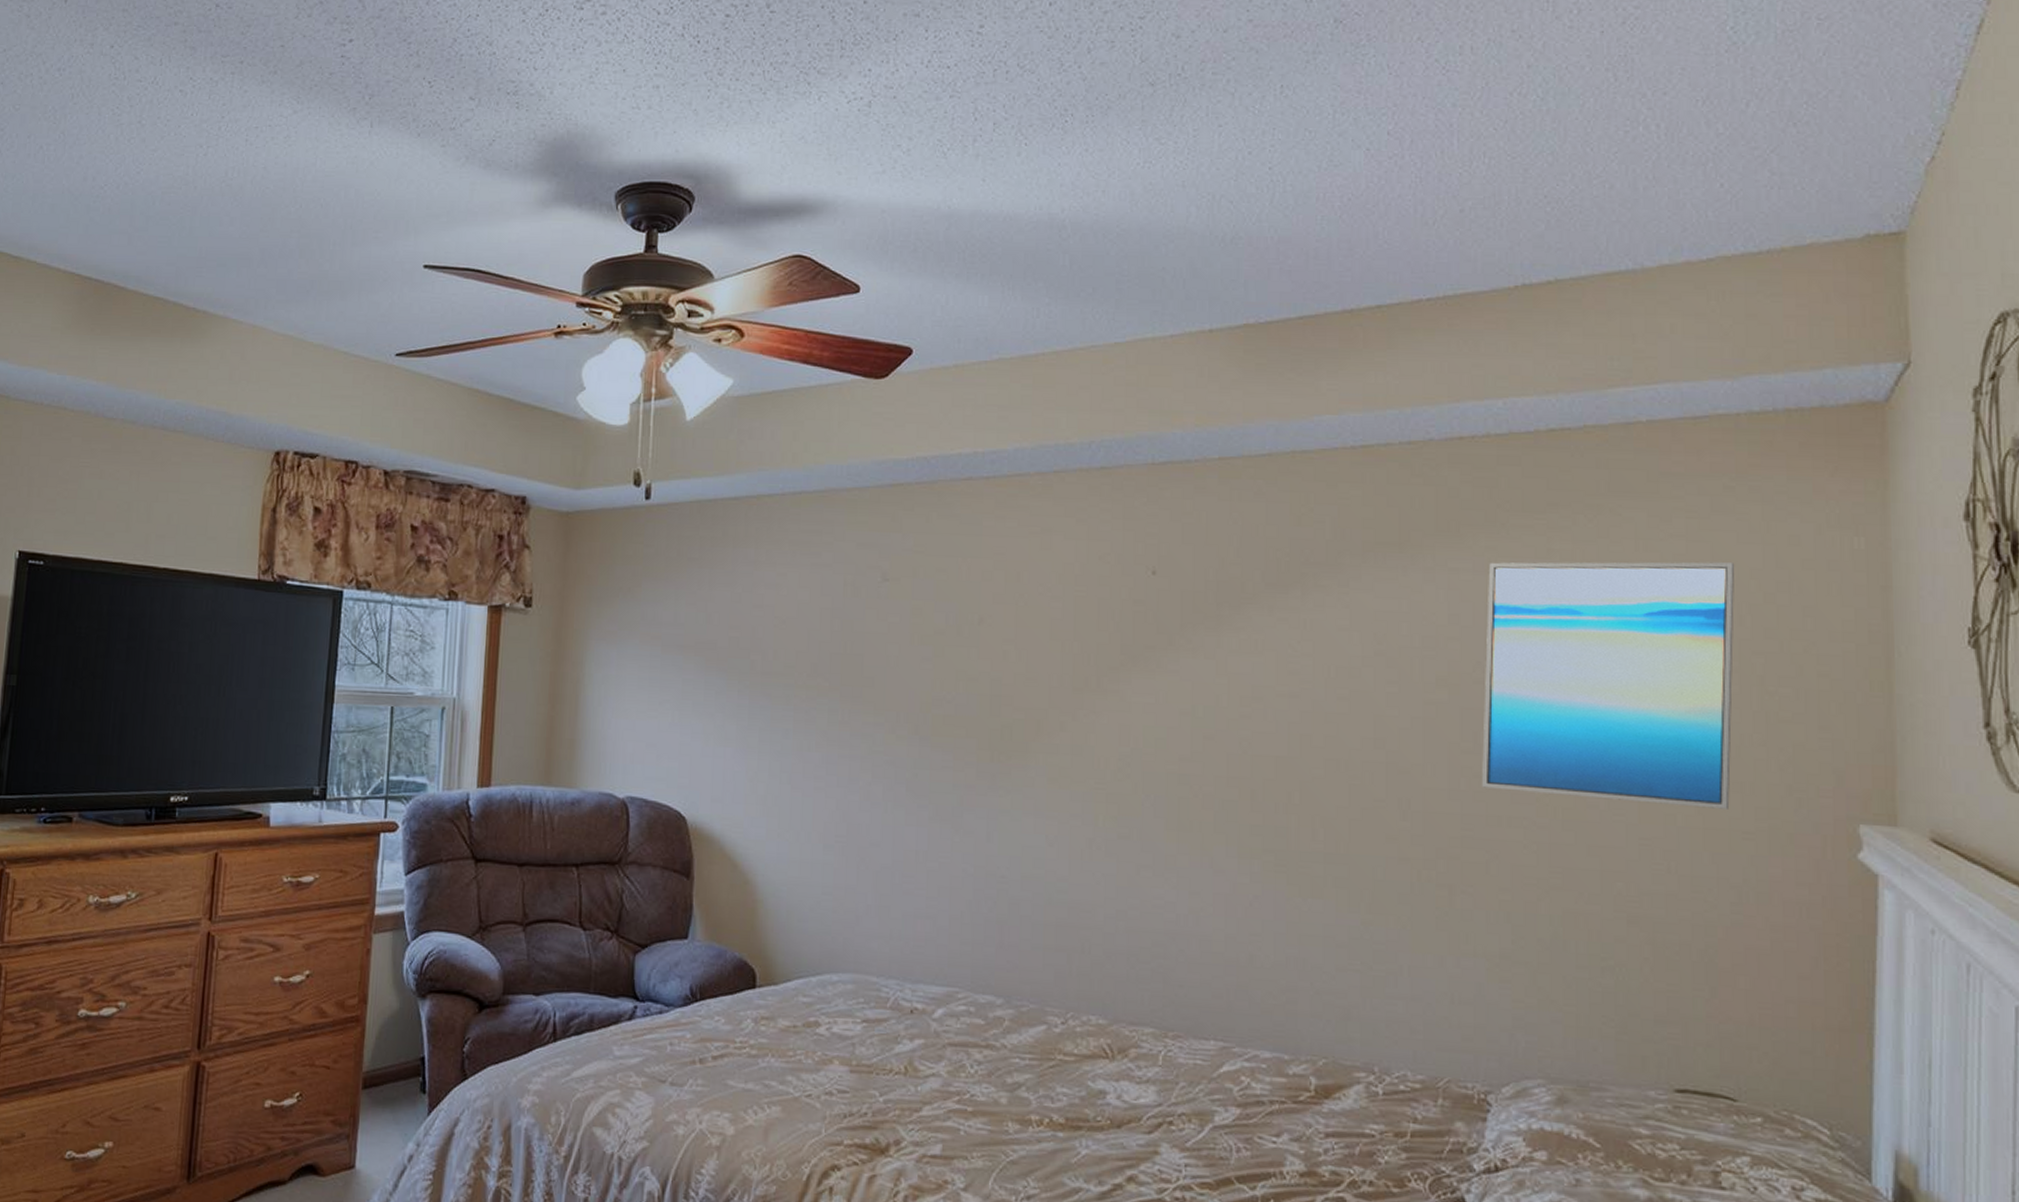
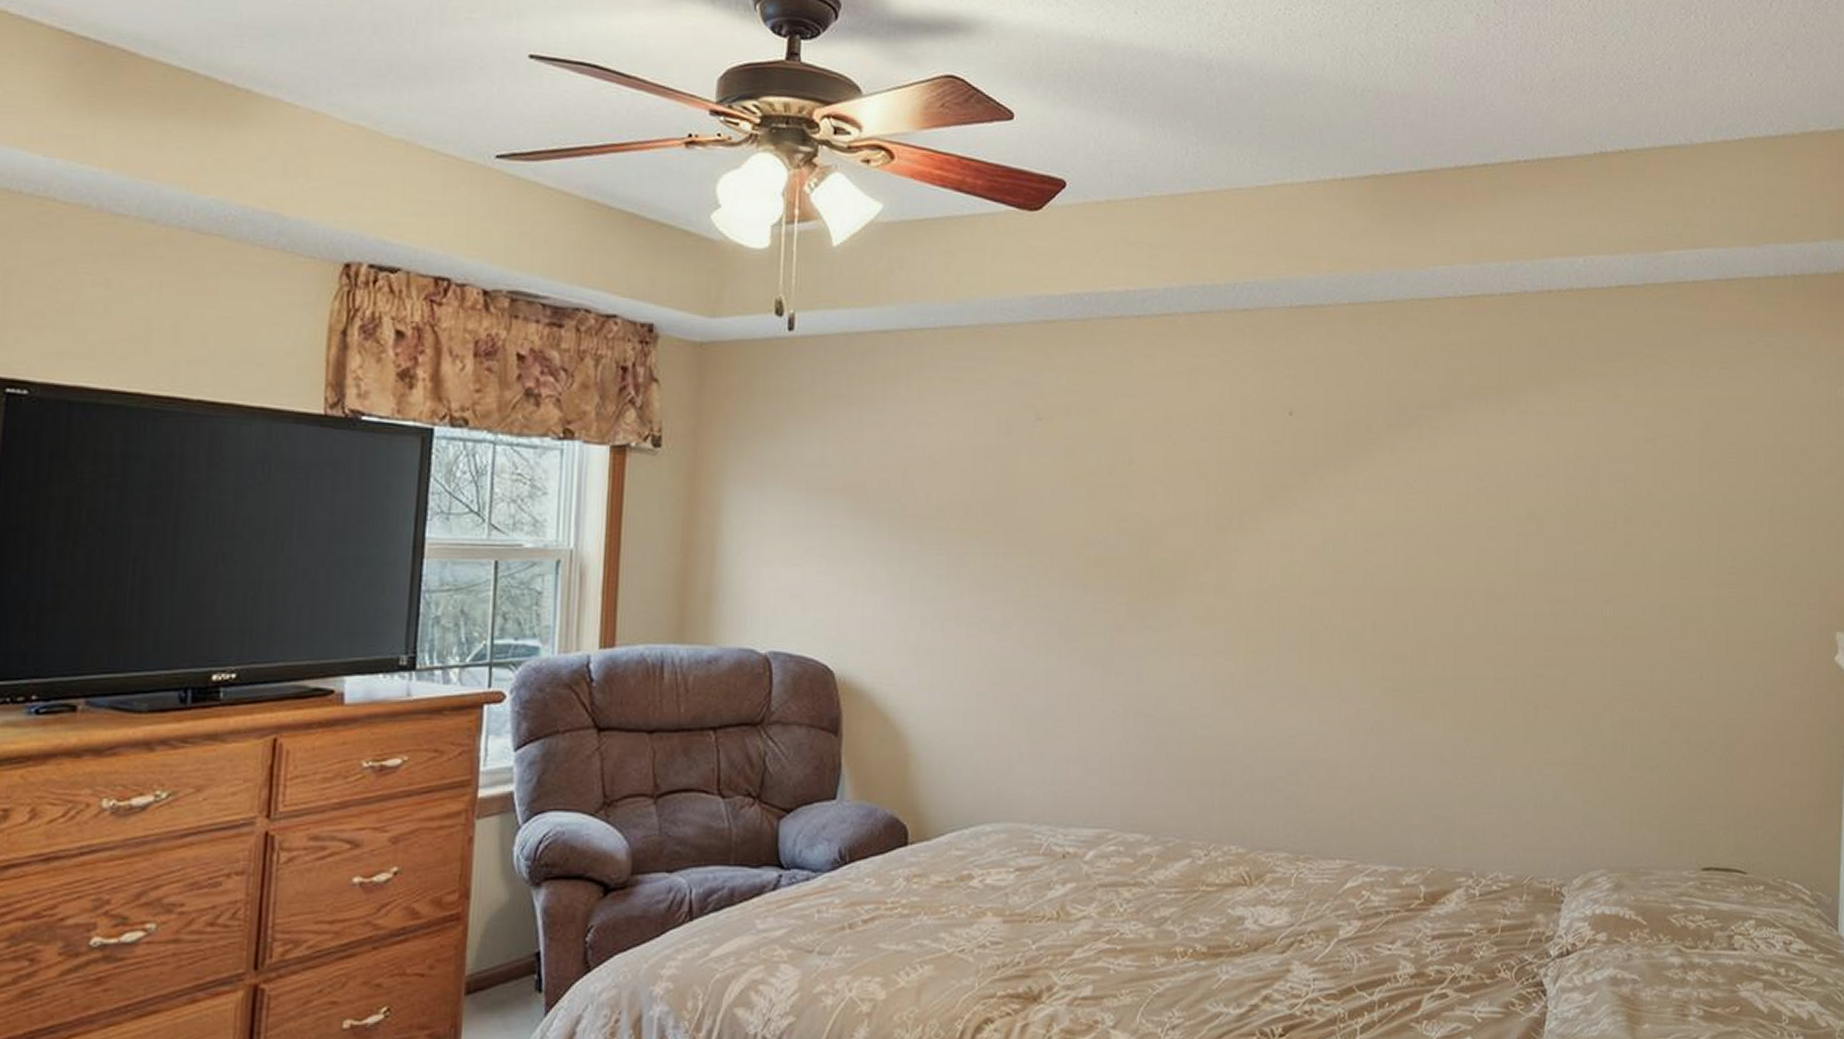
wall art: present [1482,562,1734,809] -> none [1562,406,1753,623]

